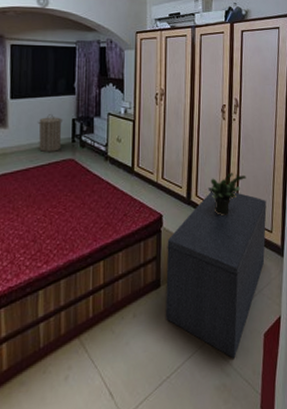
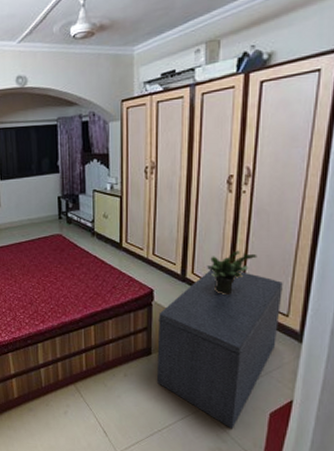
laundry hamper: present [37,114,62,152] -> none [25,193,49,228]

